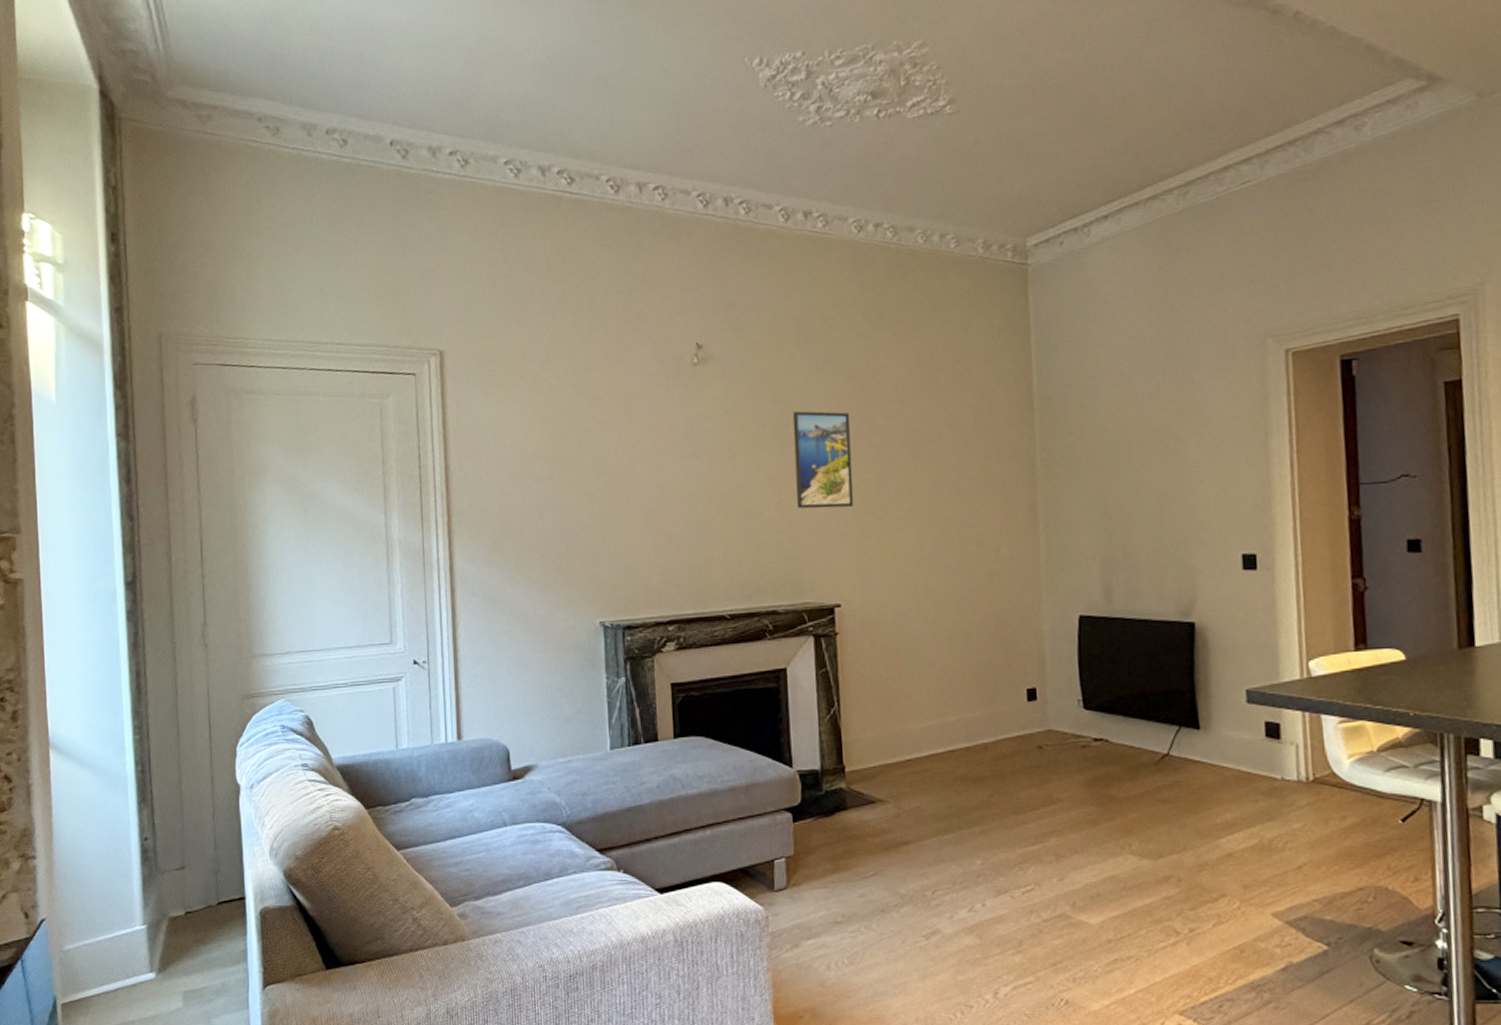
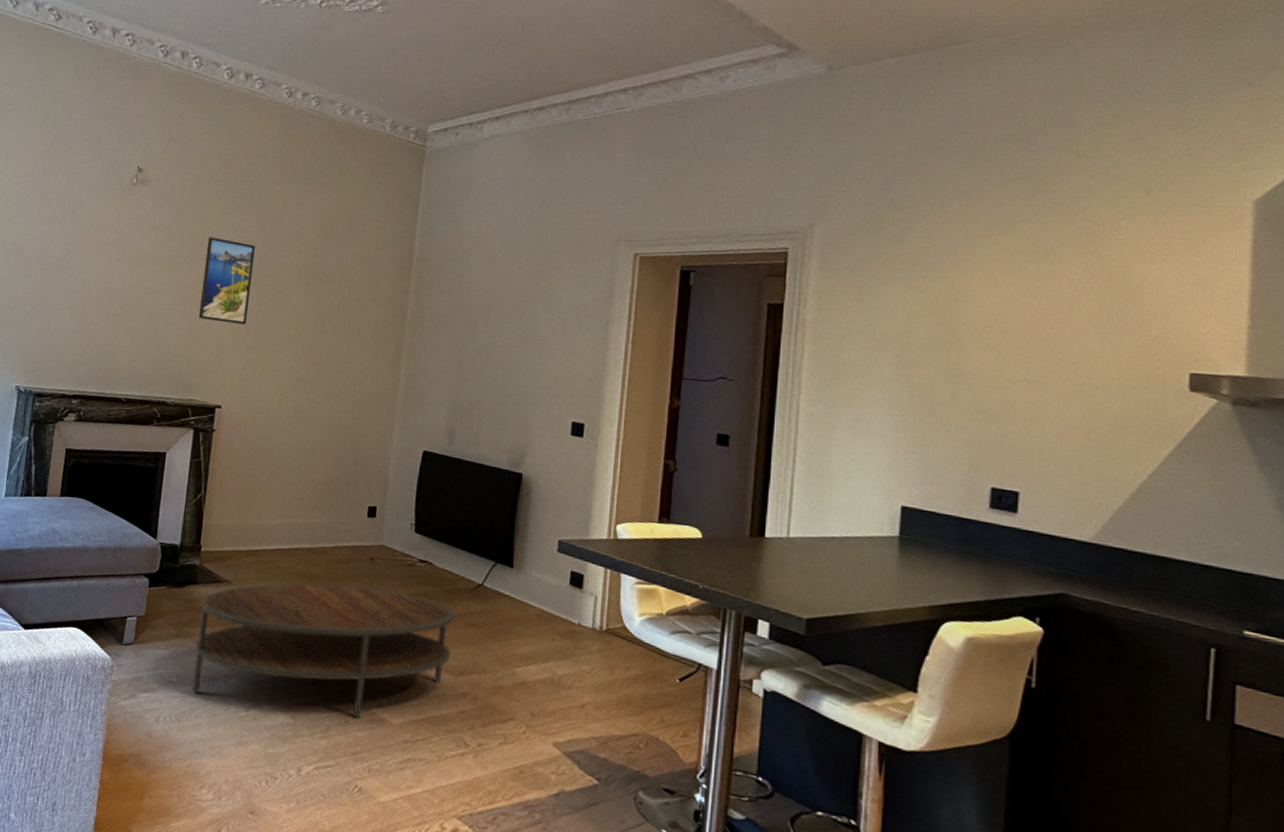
coffee table: none [855,778,1144,931] -> present [192,583,455,719]

